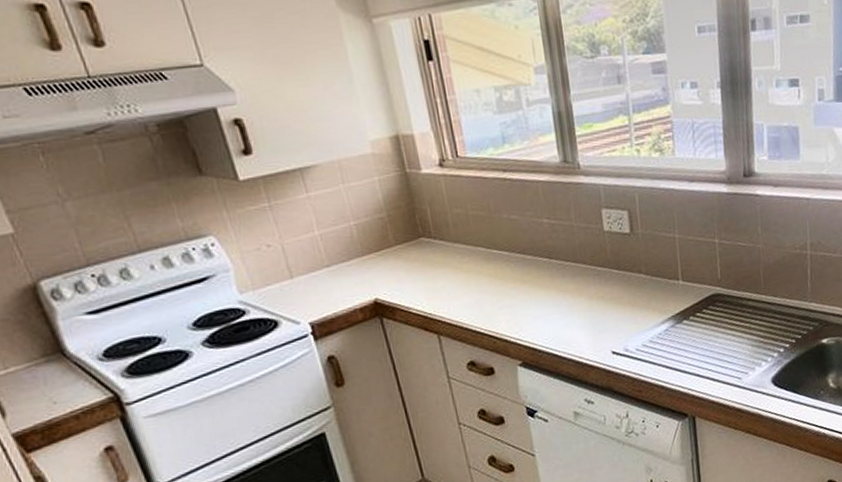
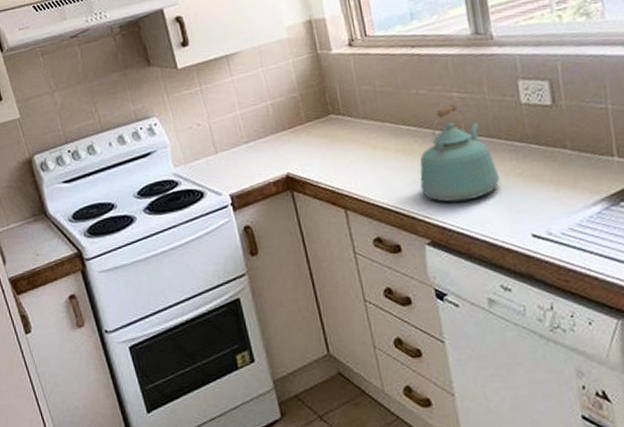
kettle: none [511,230,585,325] -> present [419,104,500,202]

